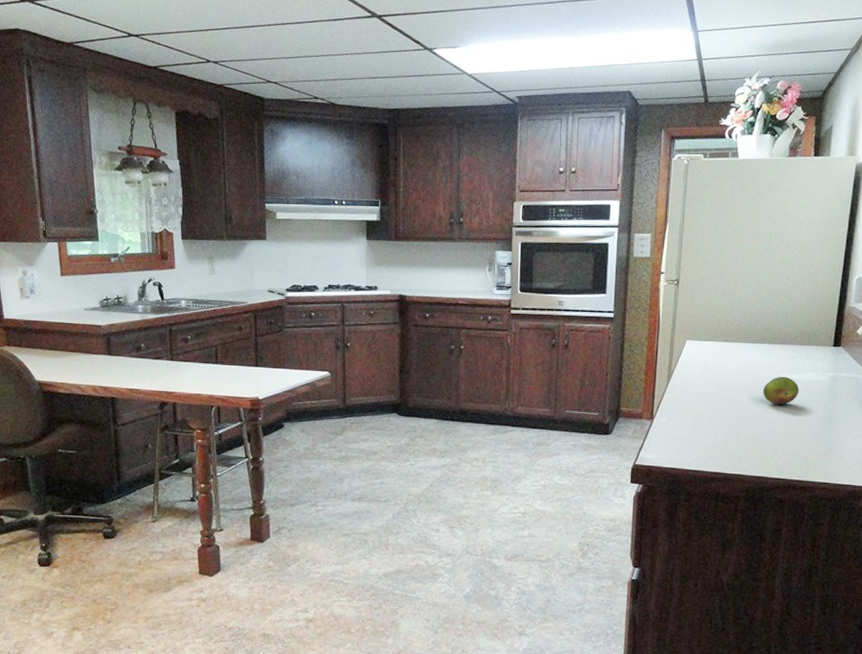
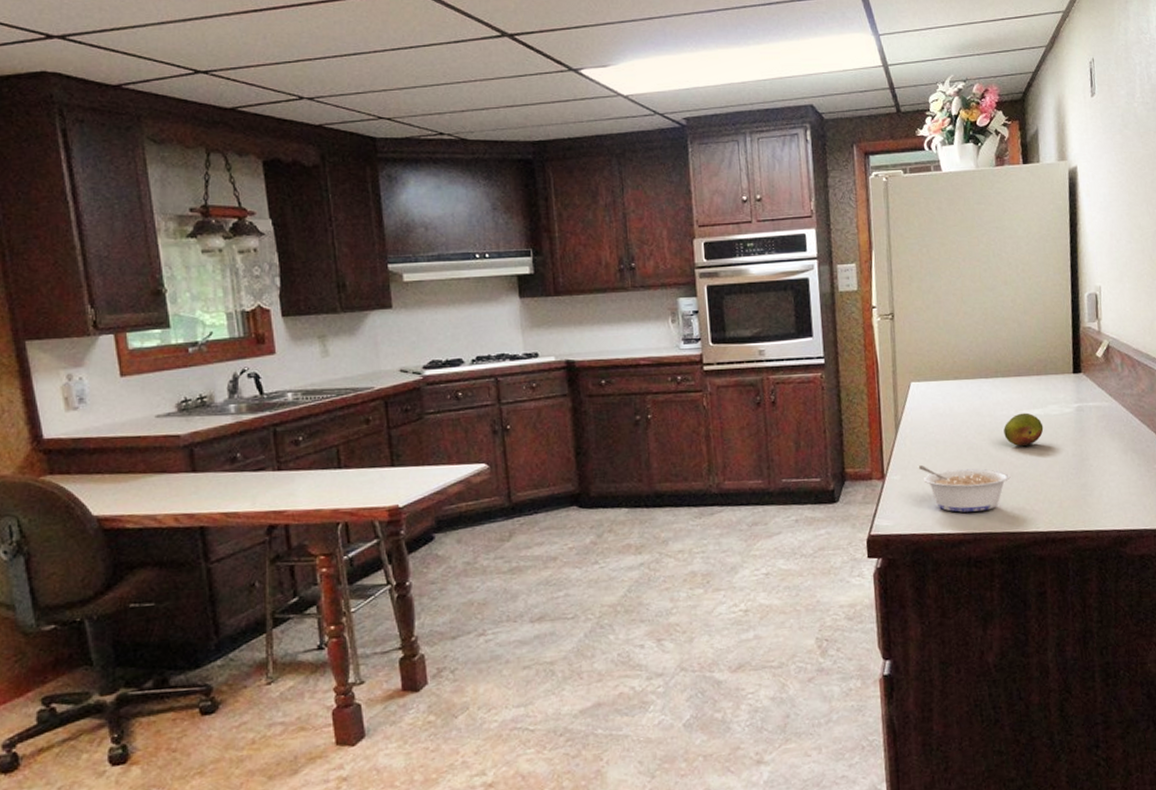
legume: none [683,412,764,456] -> present [918,465,1011,513]

